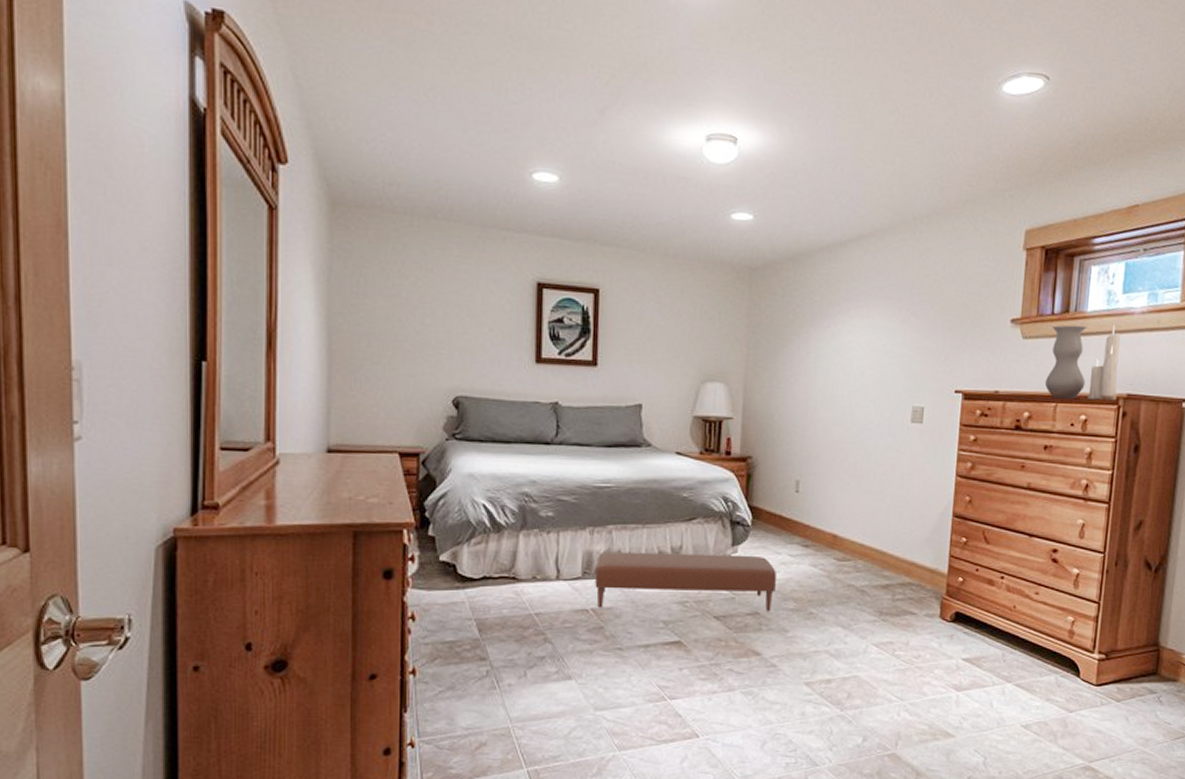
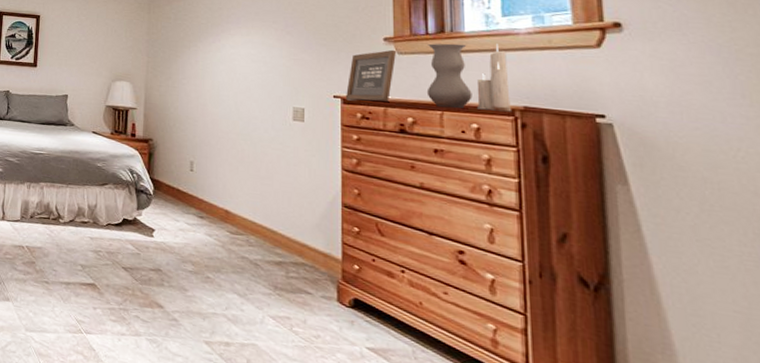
ottoman: present [595,551,776,611] -> none [30,202,175,270]
picture frame: none [966,333,1021,396] -> present [345,49,396,102]

